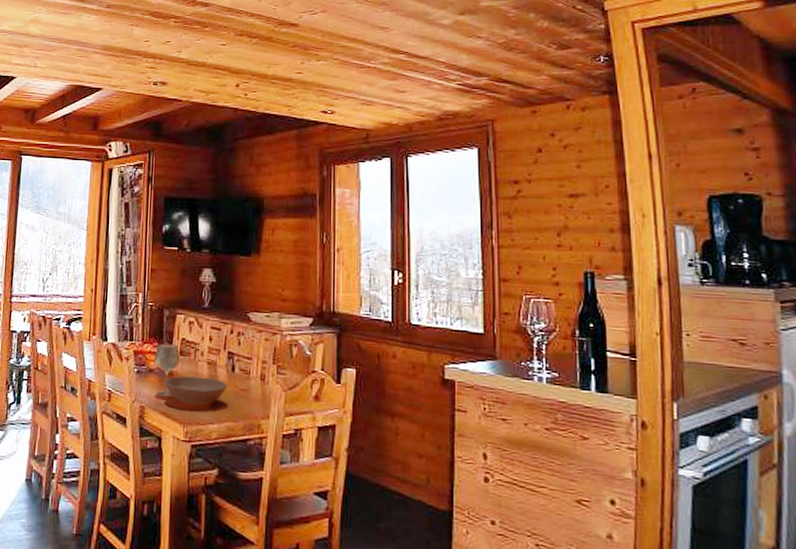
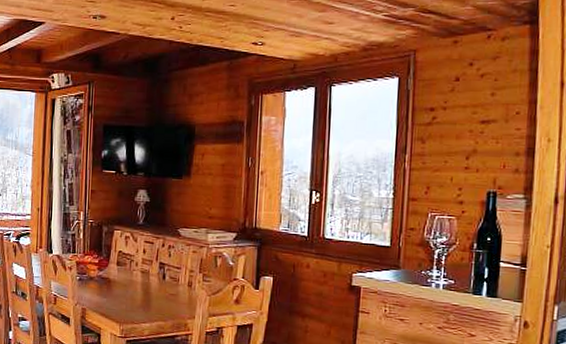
wine glass: present [154,343,181,397] -> none [94,255,118,301]
bowl: present [164,375,227,406] -> none [103,282,159,308]

